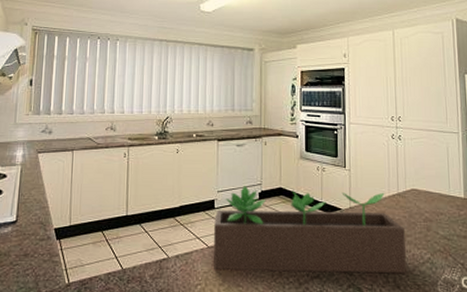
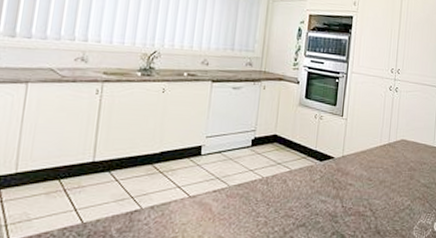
succulent planter: present [214,186,406,274] -> none [194,132,391,221]

